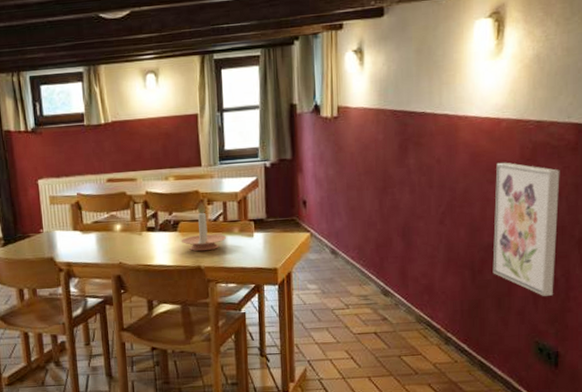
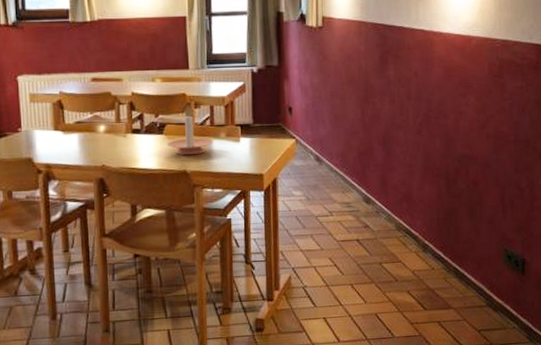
wall art: present [492,162,560,296] -> none [465,77,524,206]

